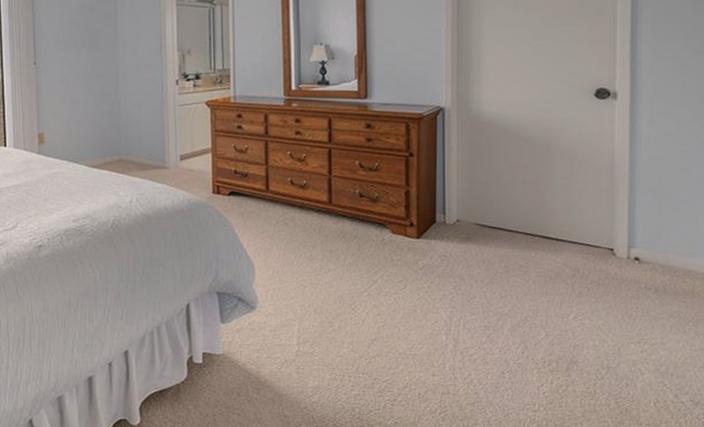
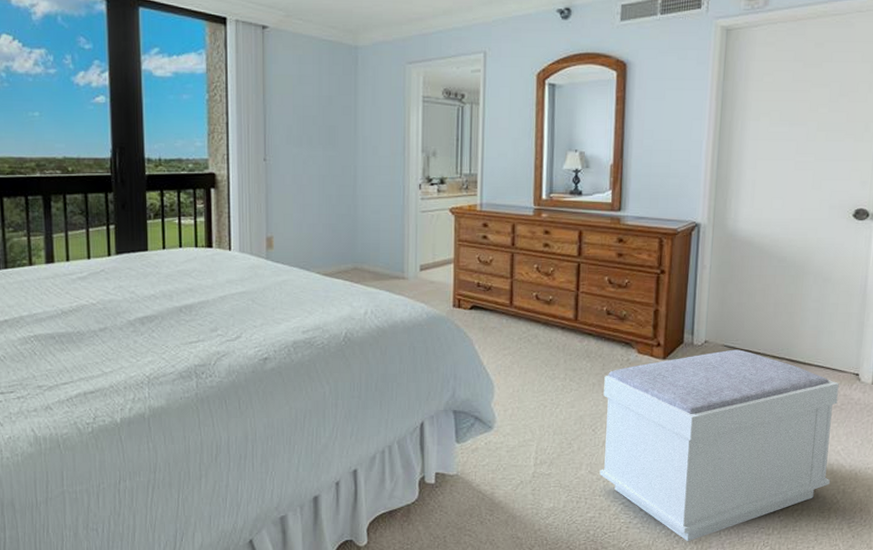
bench: none [361,227,594,419] -> present [599,349,839,542]

